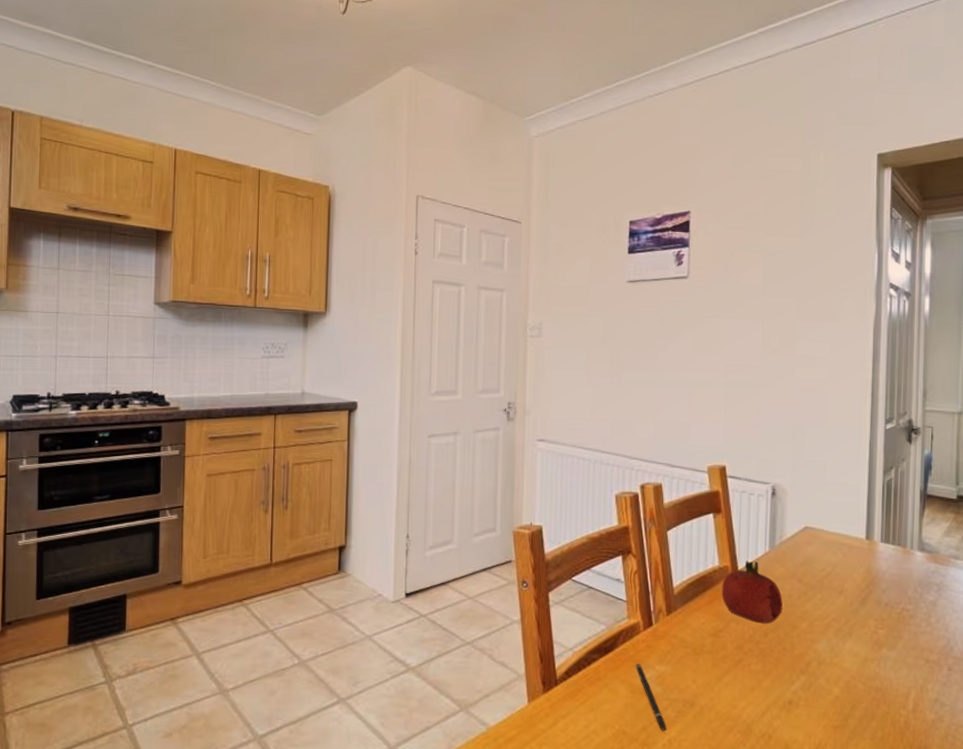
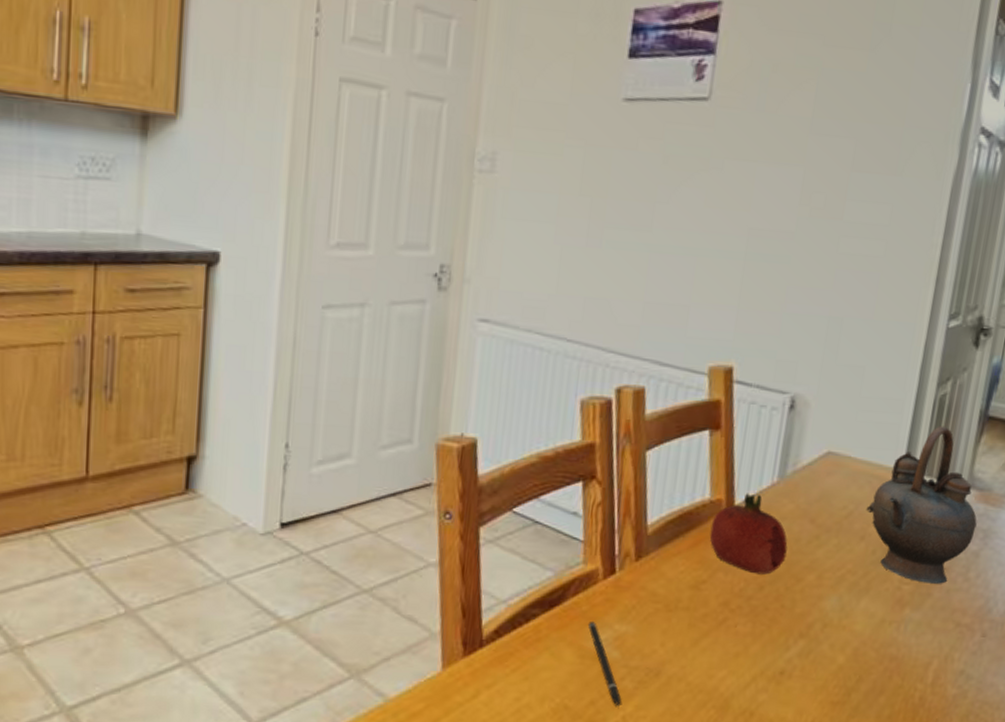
teapot: none [841,504,931,628] -> present [866,426,977,584]

